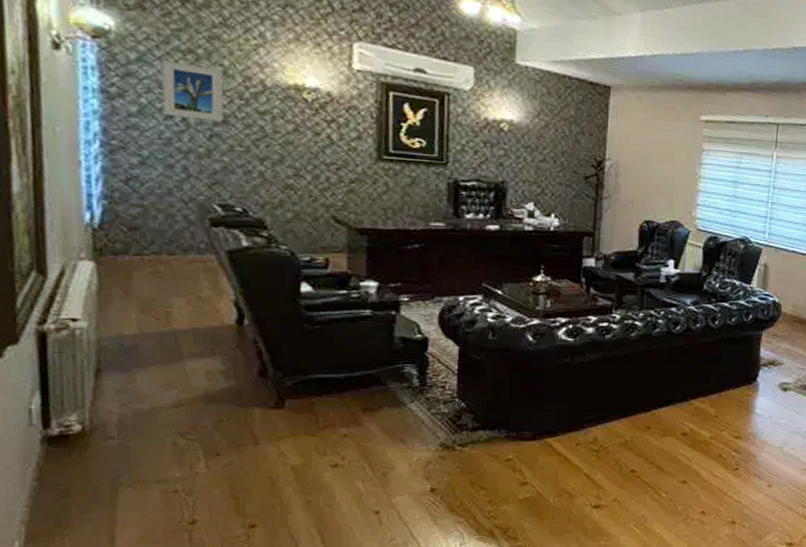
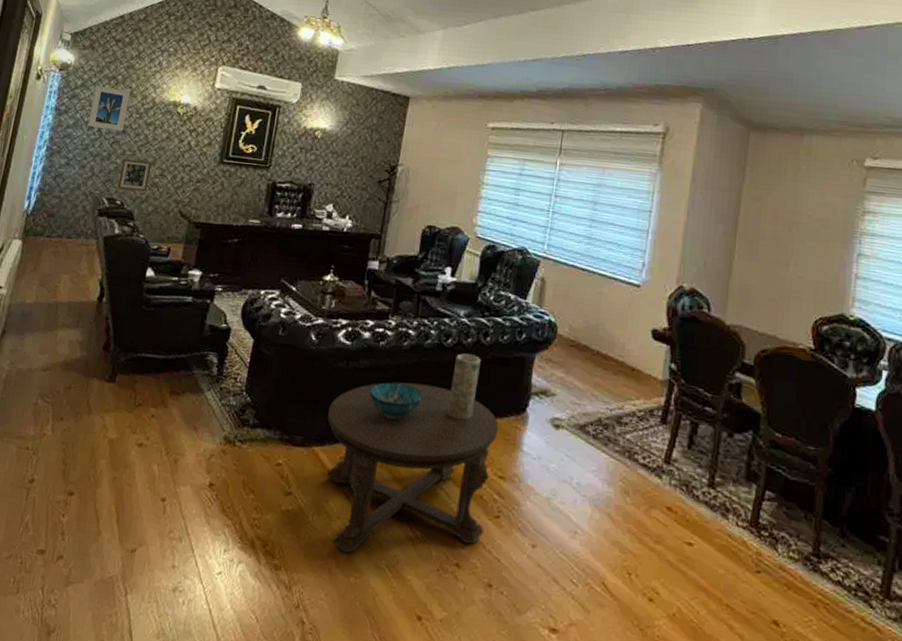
picture frame: none [232,156,280,196] -> present [117,158,152,192]
coffee table: none [557,369,732,523] -> present [326,382,499,553]
decorative bowl: none [600,371,656,403] -> present [369,382,423,419]
vase: none [681,337,711,396] -> present [447,353,481,421]

